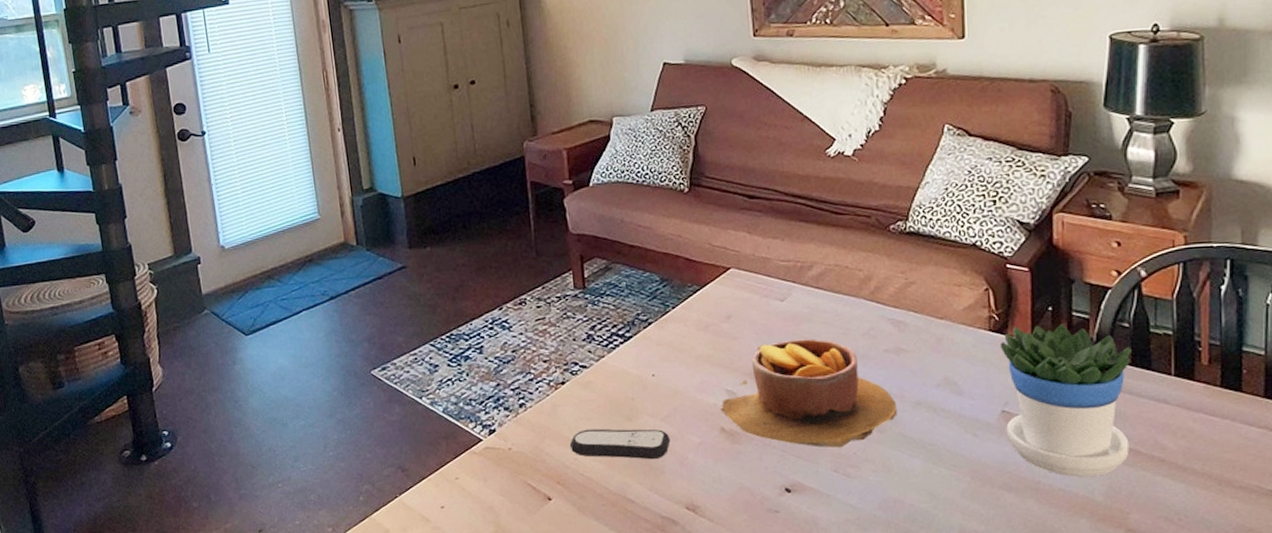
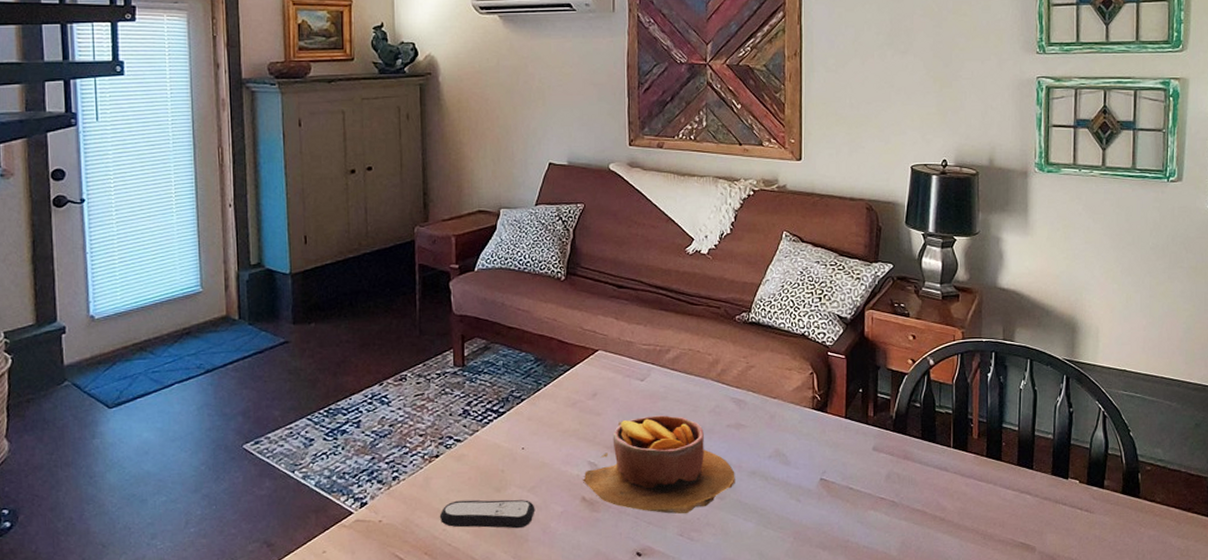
flowerpot: present [999,323,1132,477] -> none [820,403,922,535]

